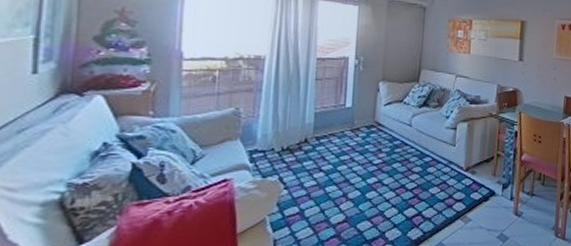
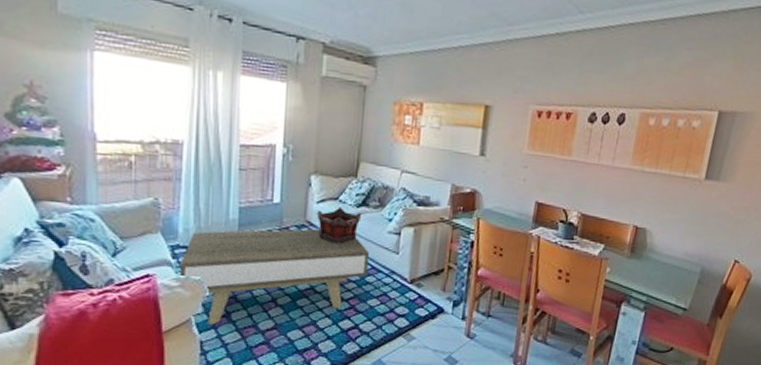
coffee table: none [257,128,430,223] -> present [180,228,369,325]
decorative container: none [384,108,424,141] -> present [316,206,362,245]

